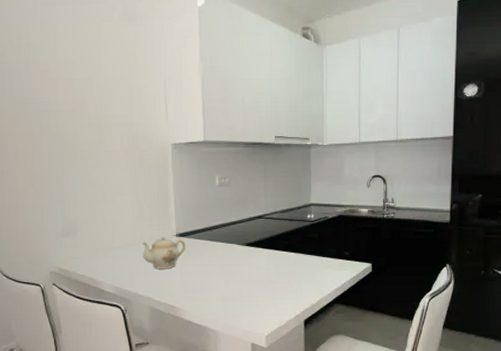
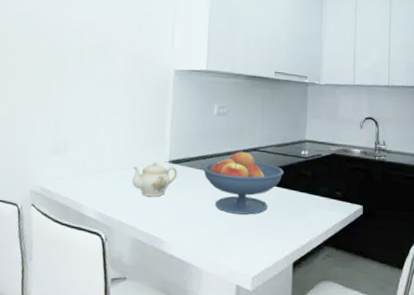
fruit bowl: none [209,219,291,280] -> present [202,150,284,215]

